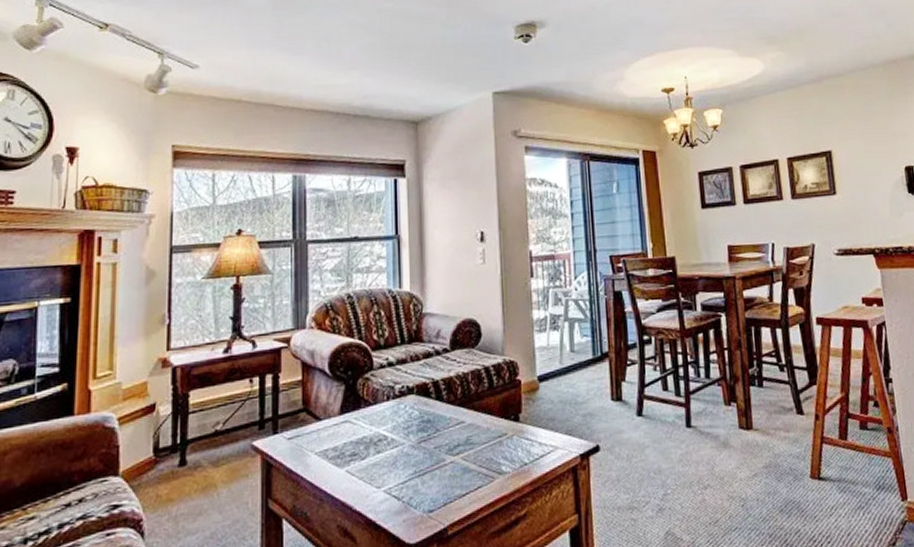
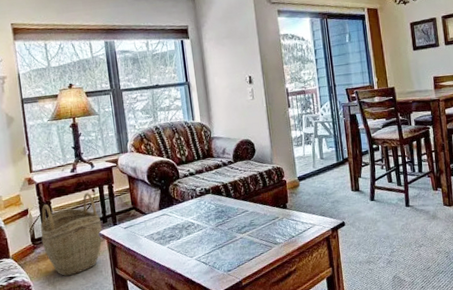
woven basket: none [168,383,257,509] -> present [40,192,103,277]

